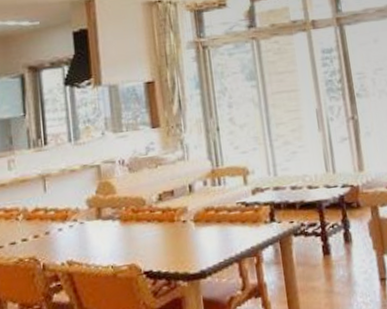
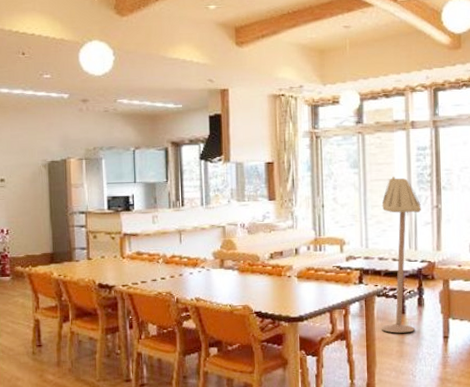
floor lamp: none [288,85,345,281] -> present [382,176,421,333]

